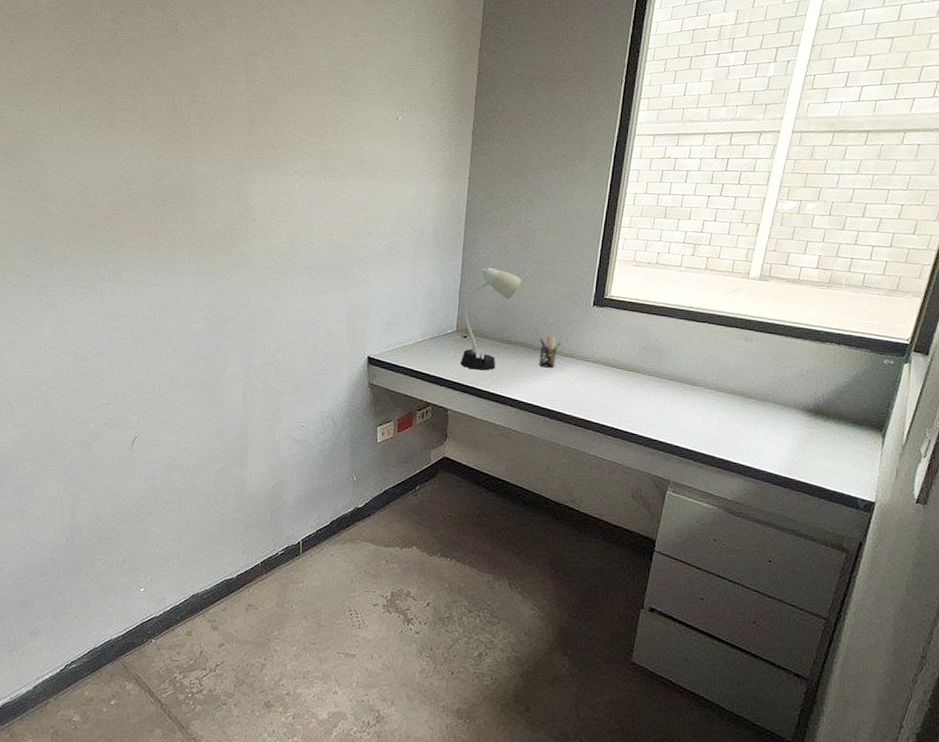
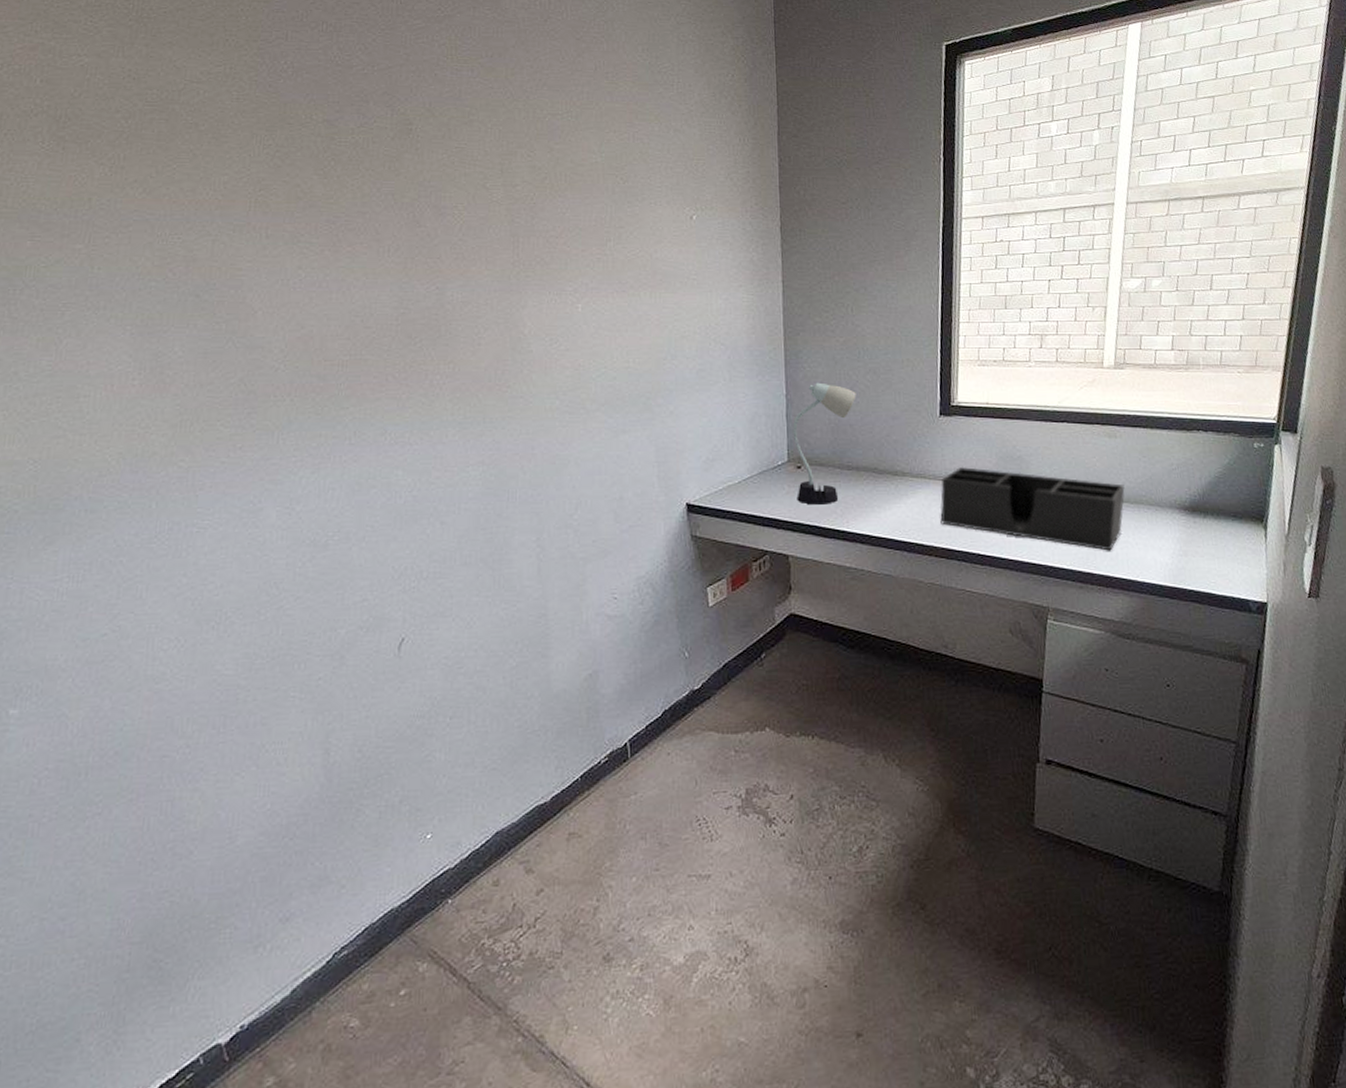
pen holder: present [539,336,561,368] -> none [884,455,910,493]
desk organizer: none [582,351,754,439] -> present [939,466,1125,551]

